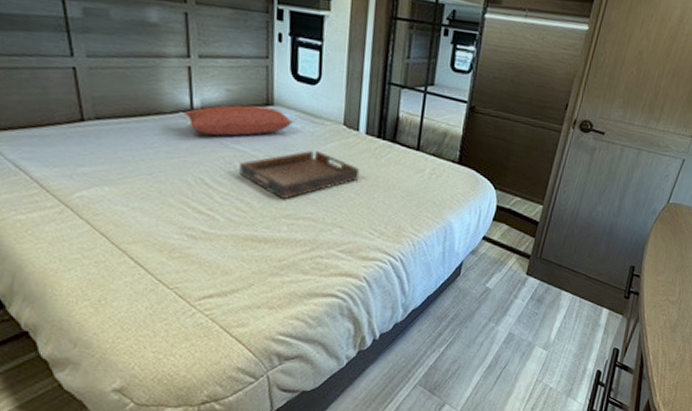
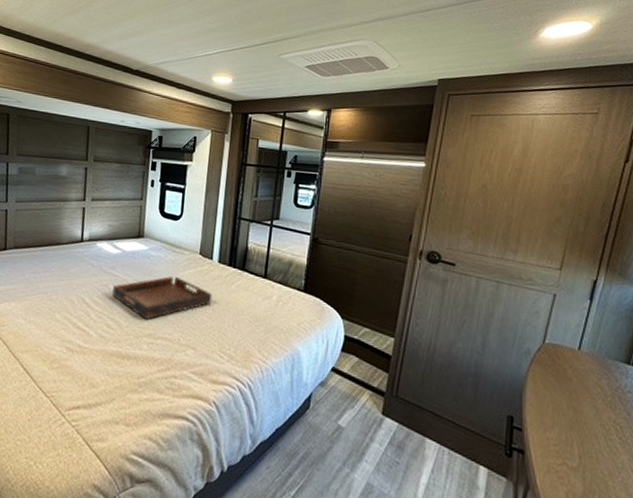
pillow: present [177,105,295,136] -> none [71,237,160,263]

